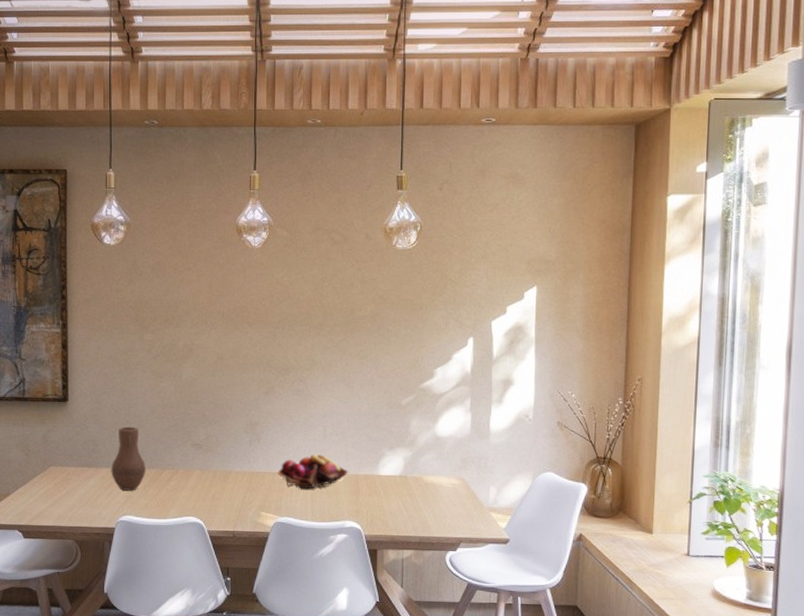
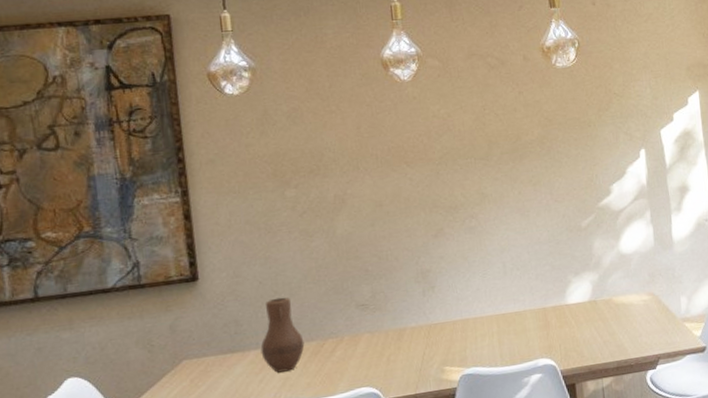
fruit basket: present [277,453,348,489] -> none [458,292,535,334]

